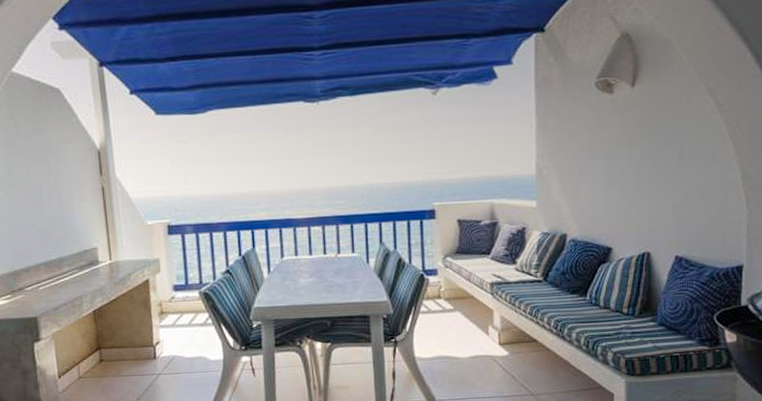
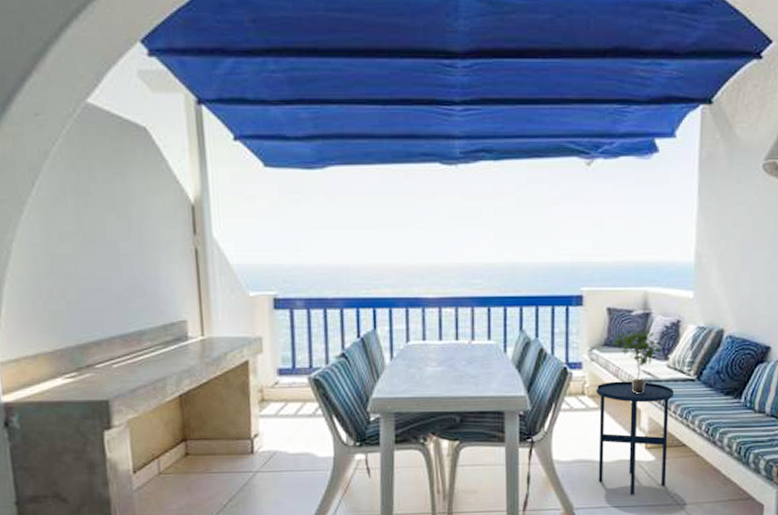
side table: none [451,284,523,388] -> present [596,381,674,496]
potted plant: none [463,237,510,295] -> present [611,330,662,394]

